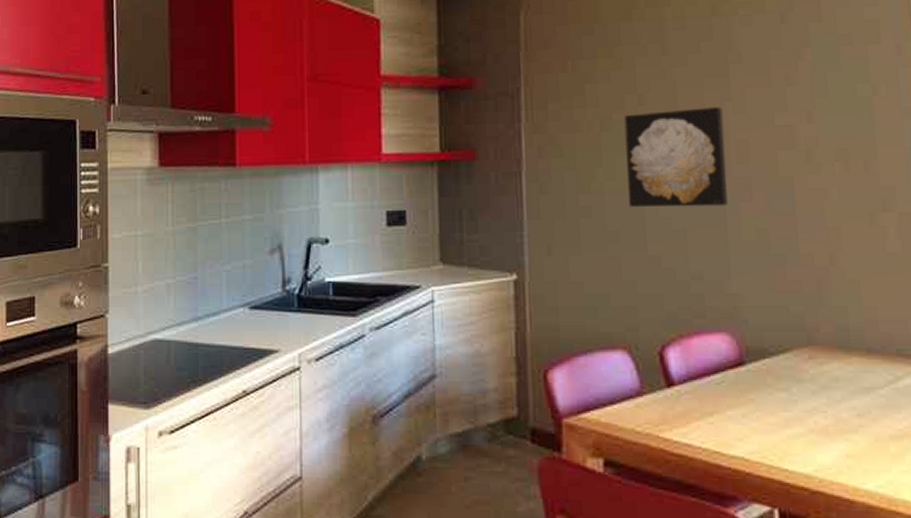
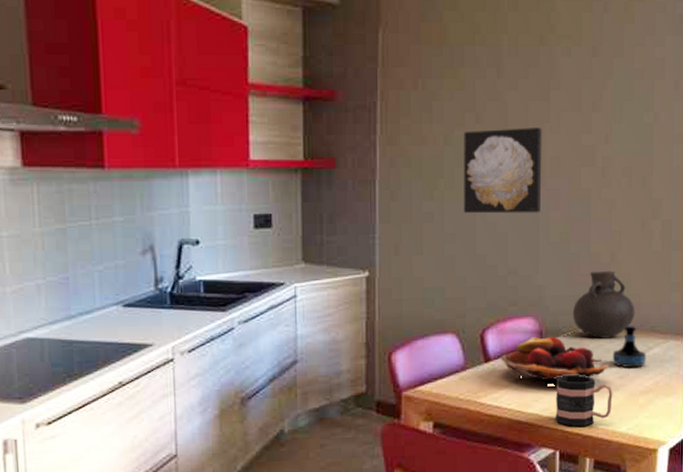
fruit basket: none [688,357,839,420] -> present [501,336,608,385]
mug: none [766,409,850,478] -> present [555,375,613,427]
vase: none [781,276,872,363] -> present [572,270,635,339]
tequila bottle: none [843,346,895,404] -> present [612,325,646,369]

